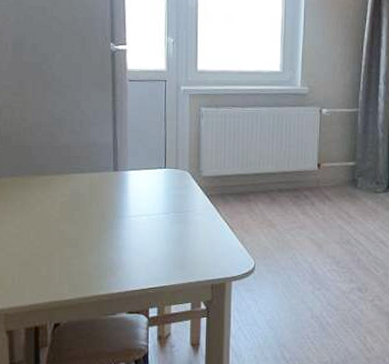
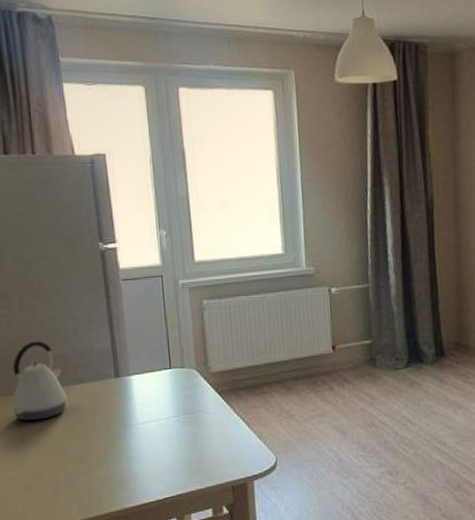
kettle: none [17,129,69,203] -> present [11,341,68,421]

